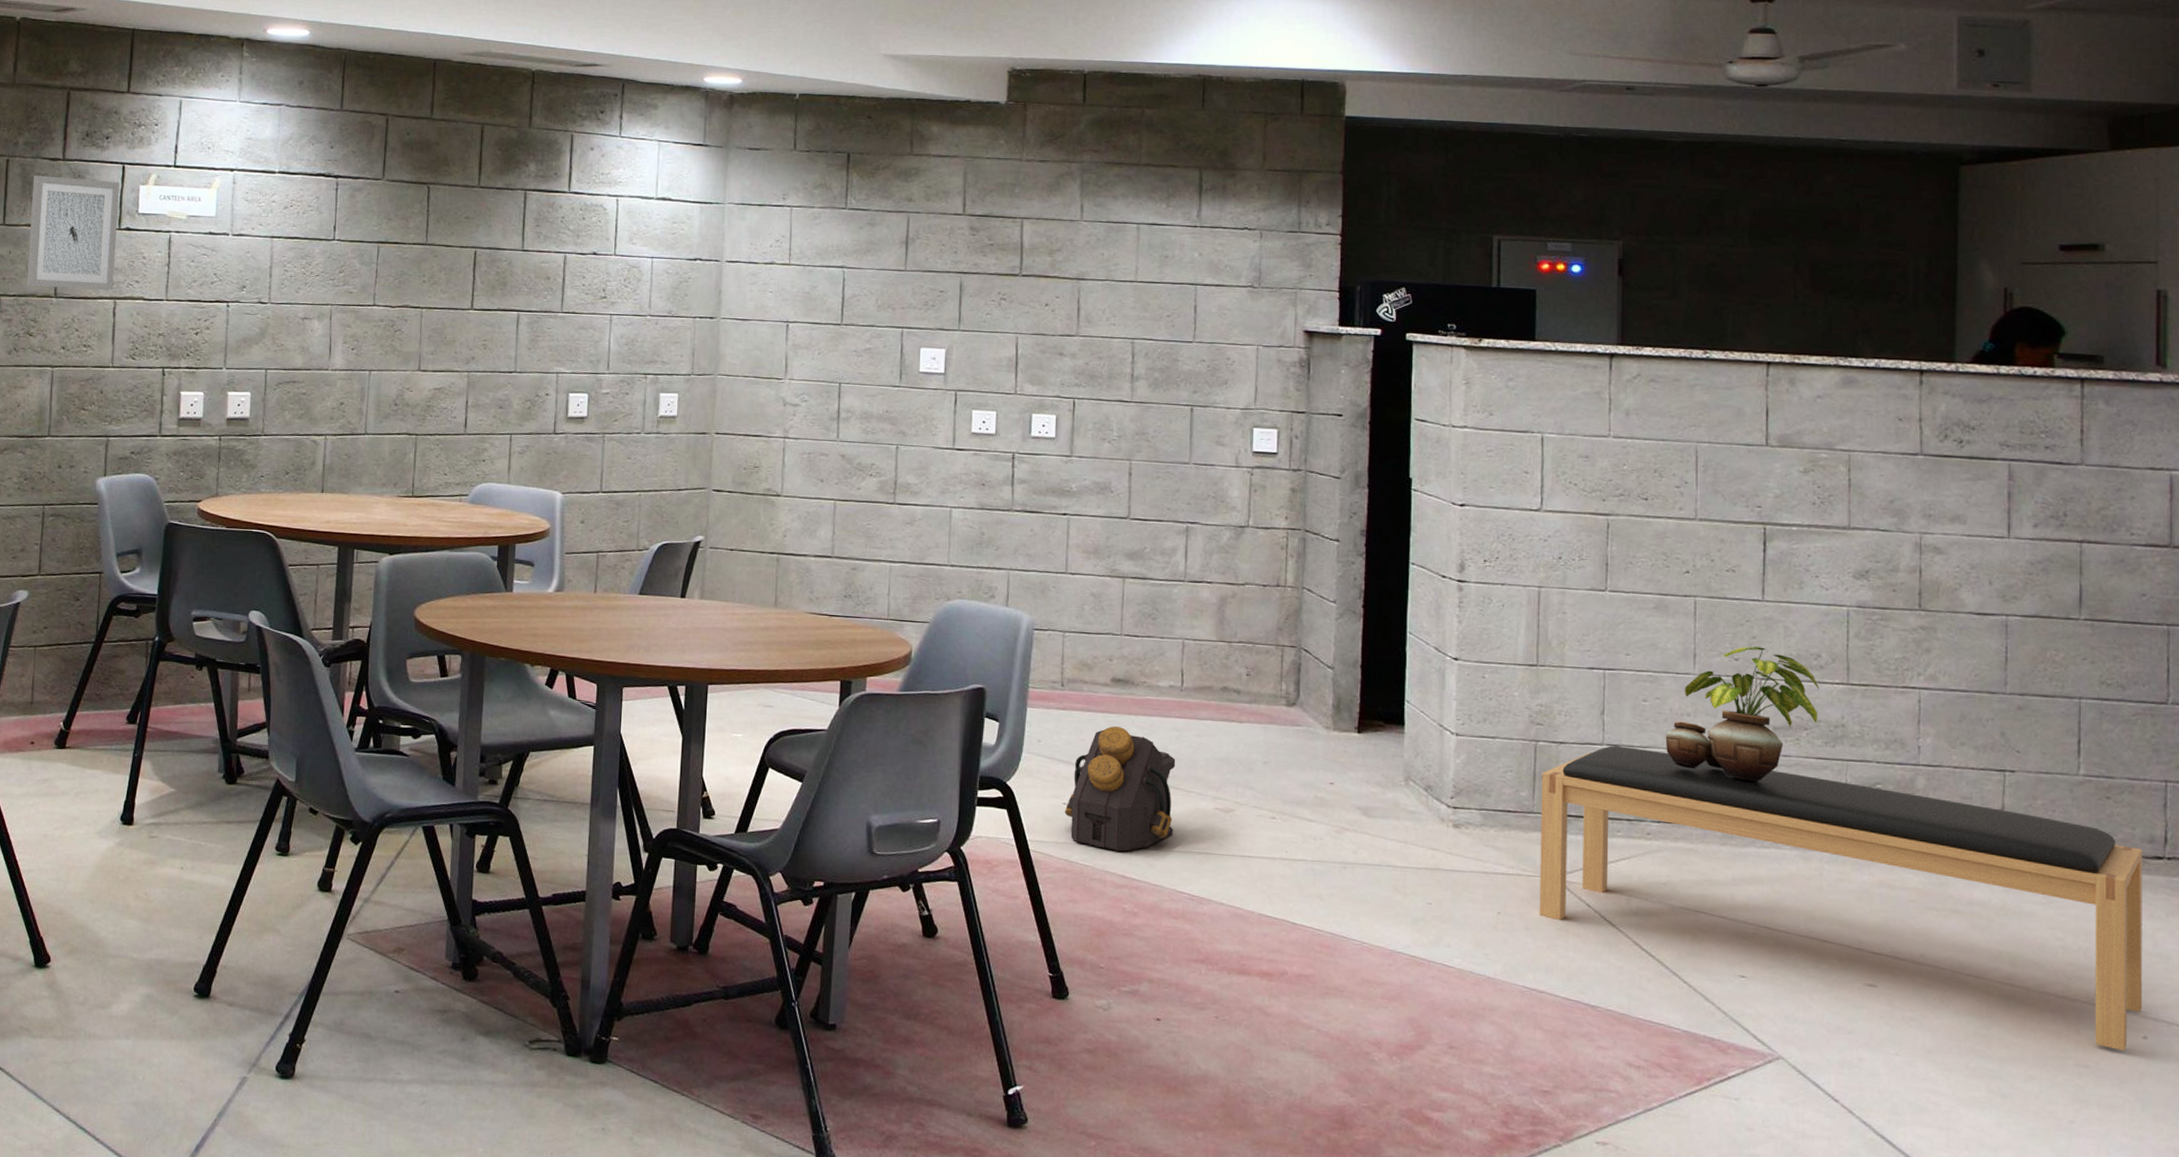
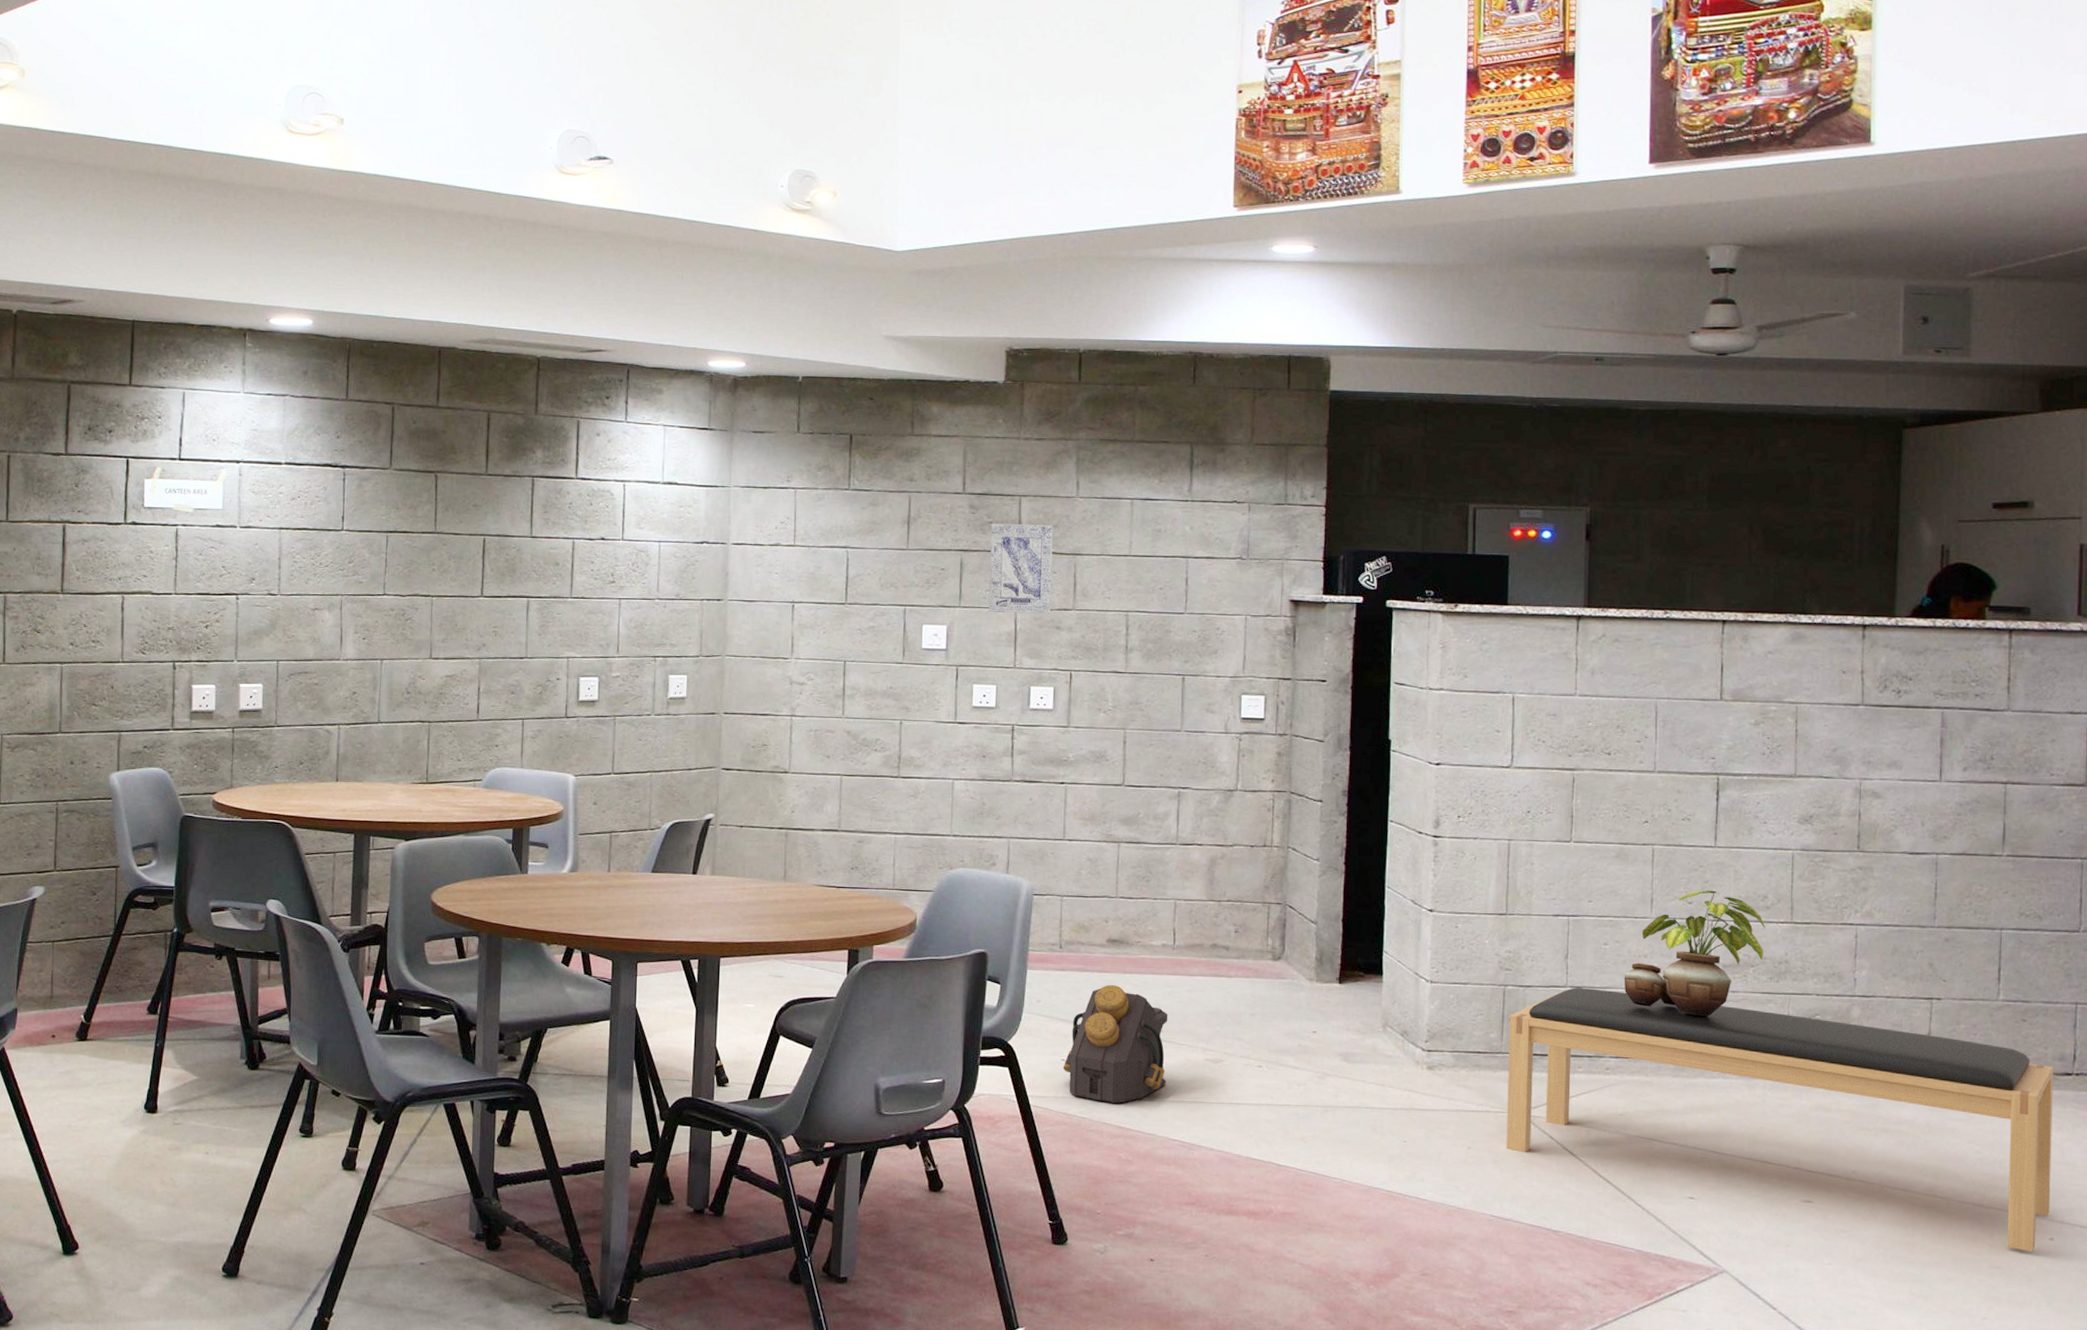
wall art: present [26,175,119,290] -> none [32,470,124,585]
wall art: none [989,246,1056,339] -> present [988,524,1053,614]

